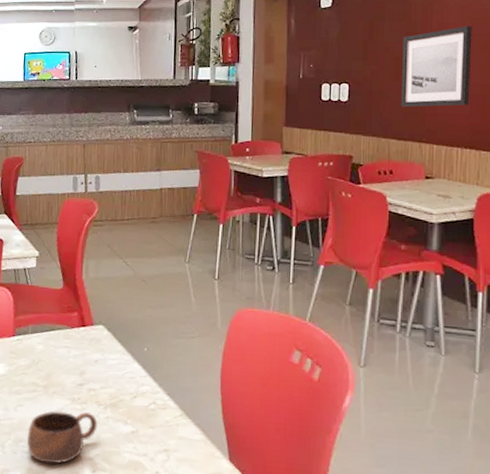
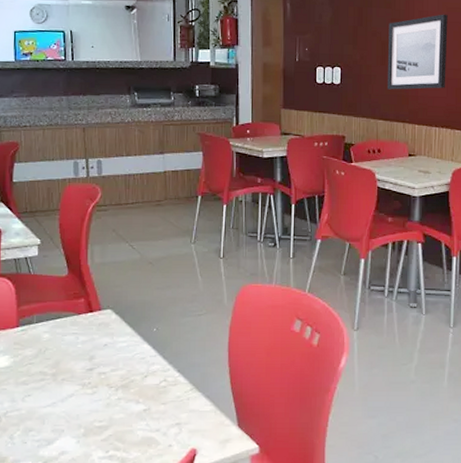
cup: present [27,410,98,465] -> none [37,396,110,450]

